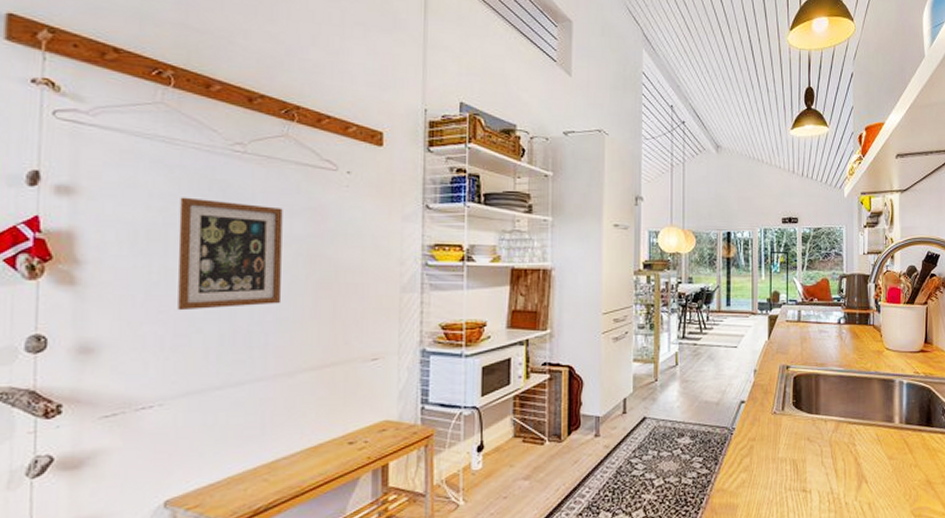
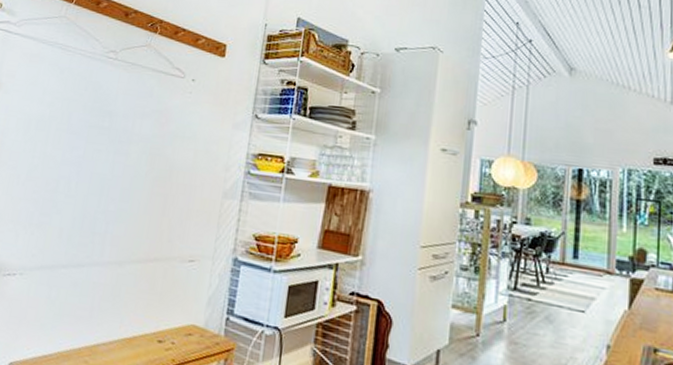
picture frame: present [178,197,283,311] -> none [47,94,137,196]

